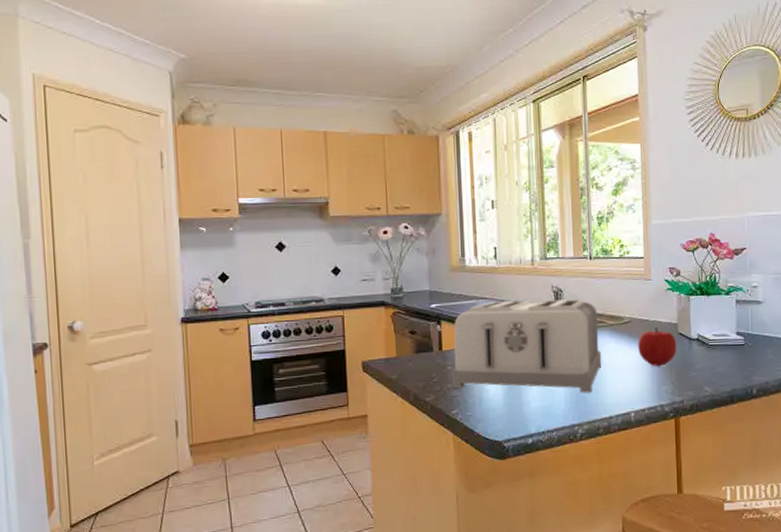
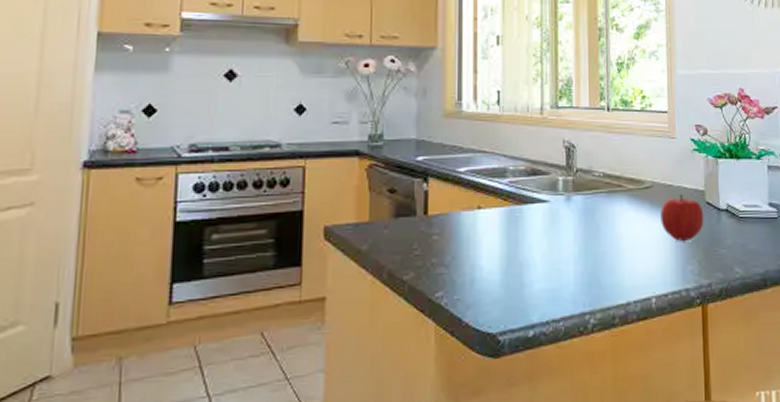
toaster: present [452,299,602,393] -> none [439,156,619,273]

